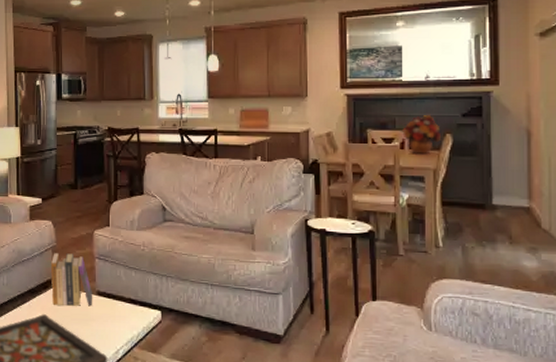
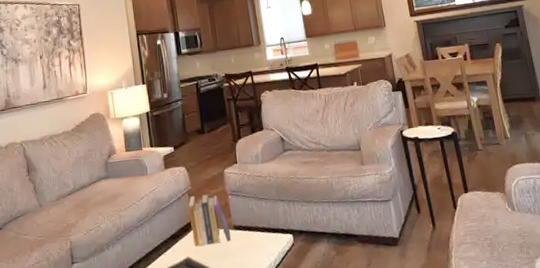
flower arrangement: present [402,115,441,154] -> none [463,30,493,63]

